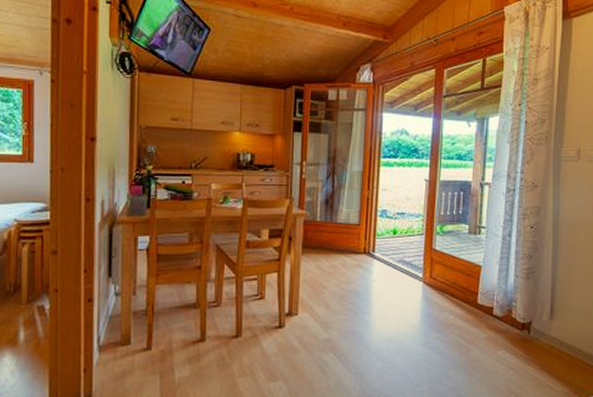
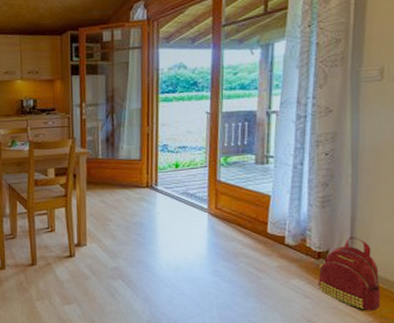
backpack: none [522,308,575,382] -> present [318,237,381,311]

